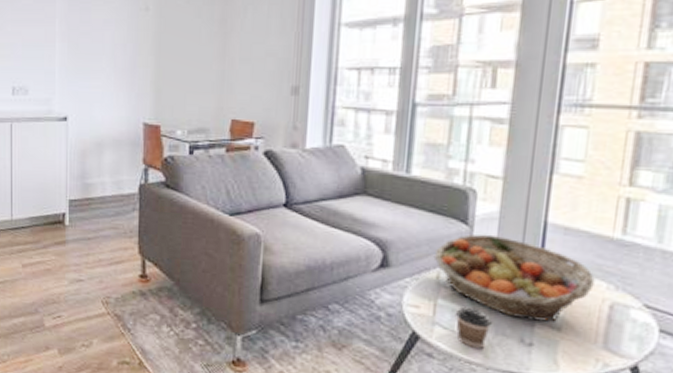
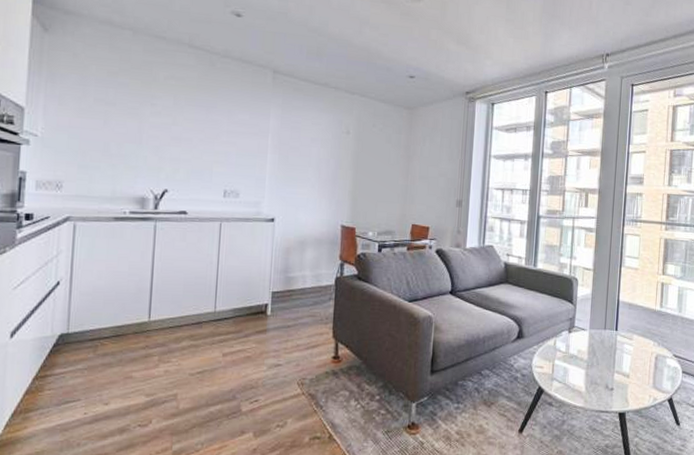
fruit basket: present [433,234,595,322] -> none [552,310,647,371]
coffee cup: present [456,306,492,348] -> none [566,365,589,395]

